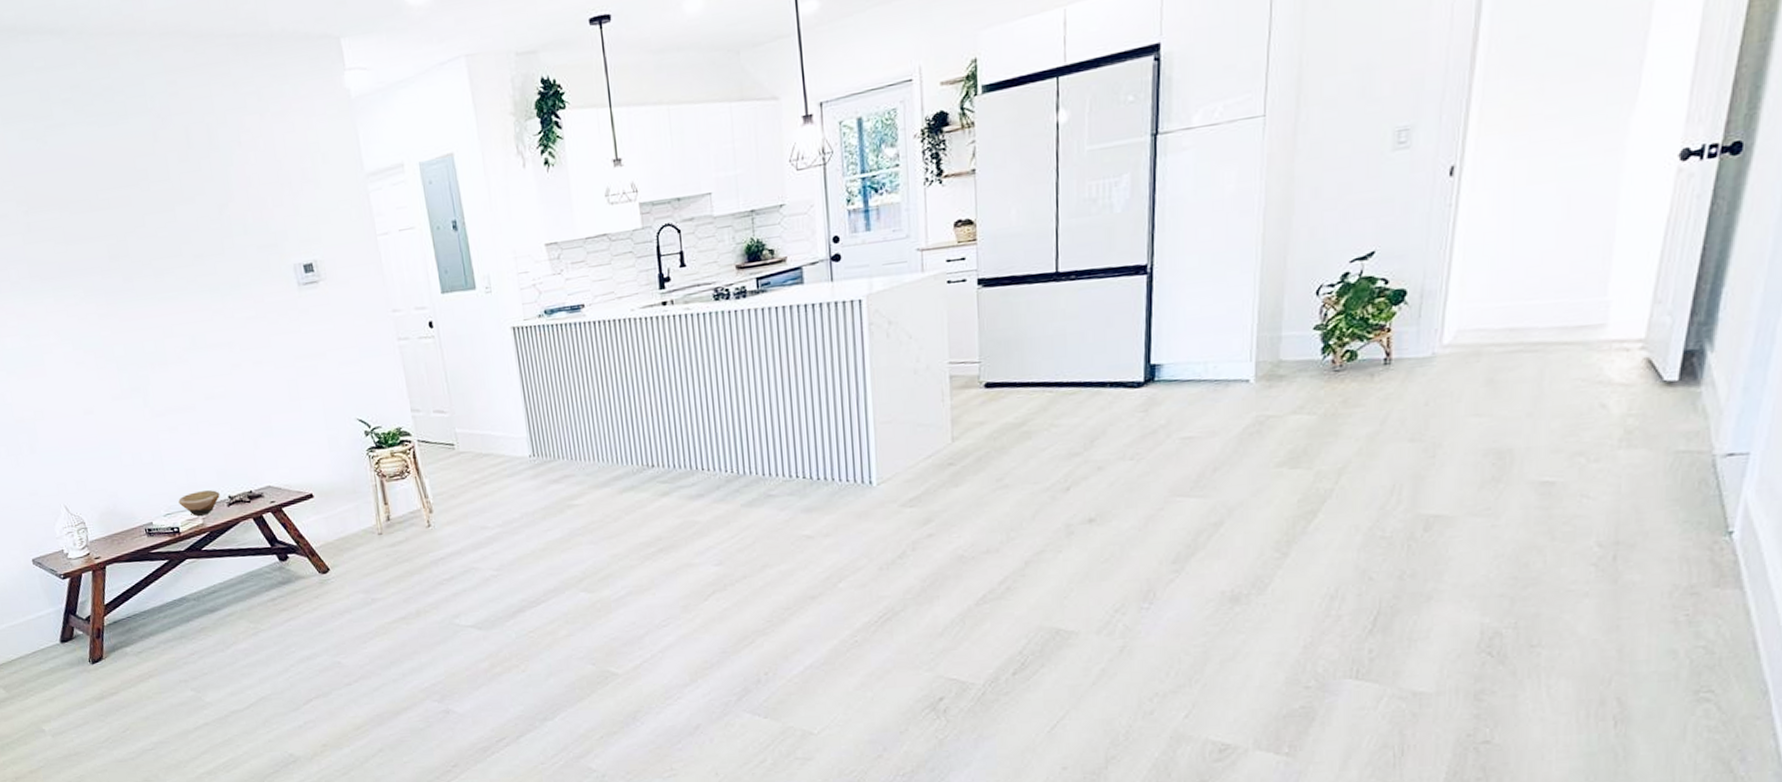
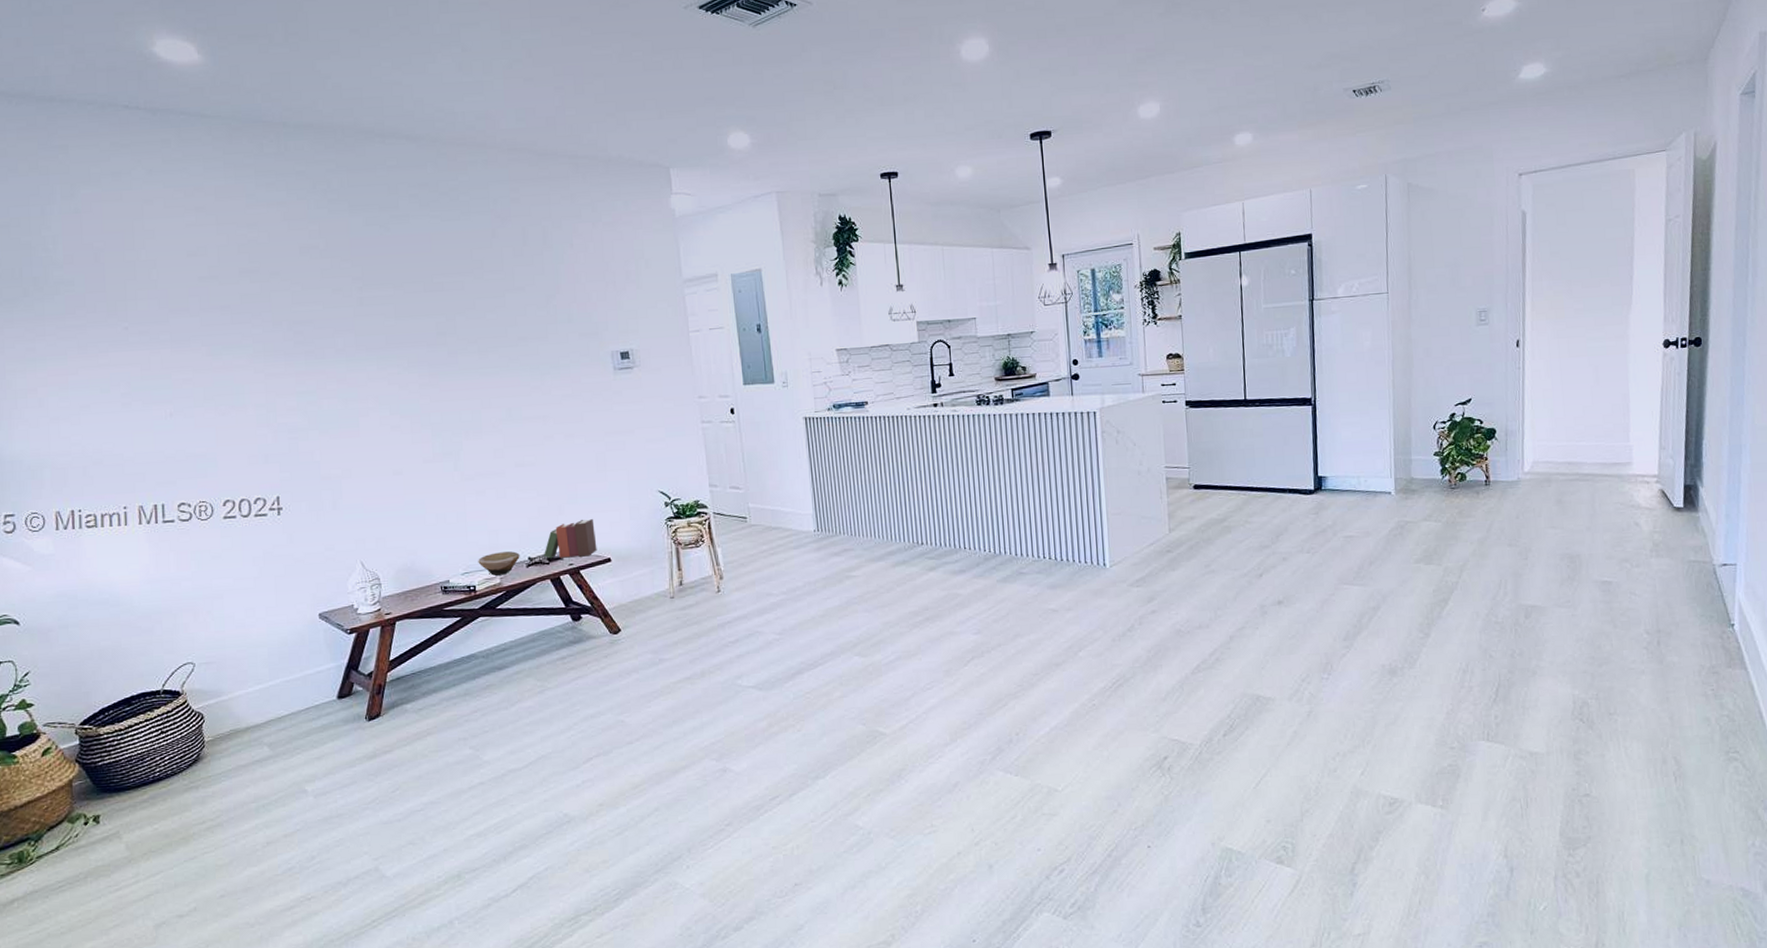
books: none [244,451,298,497] -> present [544,518,597,559]

